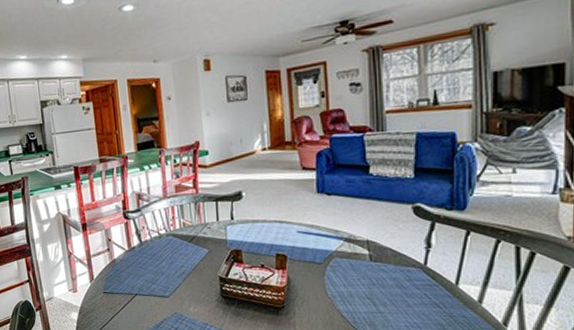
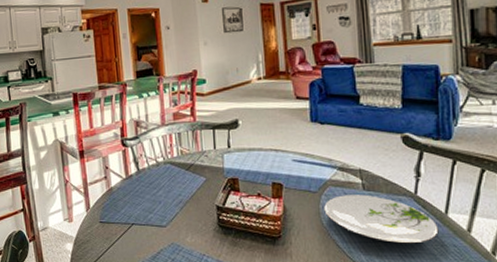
plate: none [329,266,448,314] -> present [324,194,439,244]

